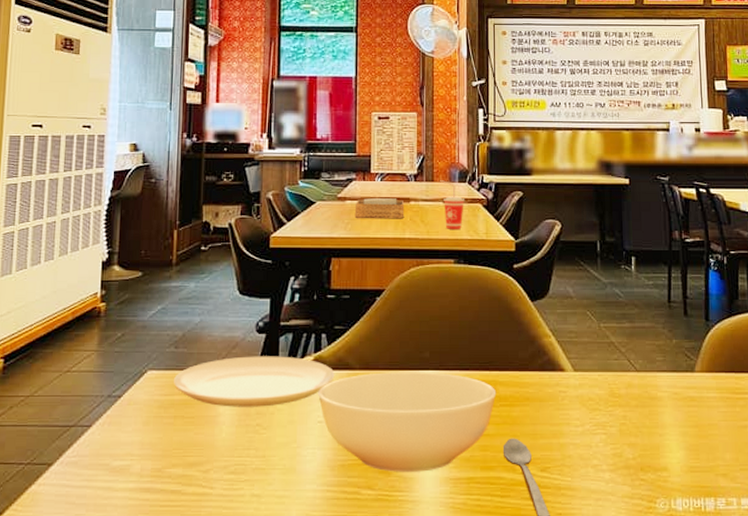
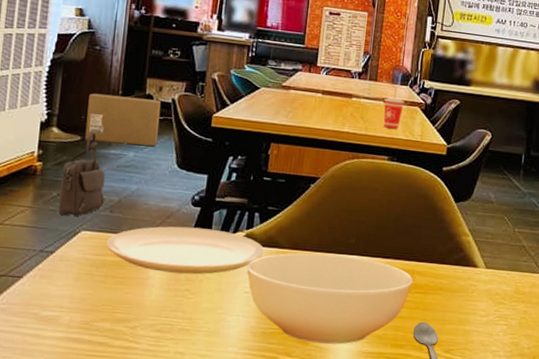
handbag: none [124,267,170,357] -> present [58,132,105,216]
box: none [145,226,218,275] -> present [84,93,161,147]
napkin holder: present [354,198,405,219] -> none [297,90,347,114]

